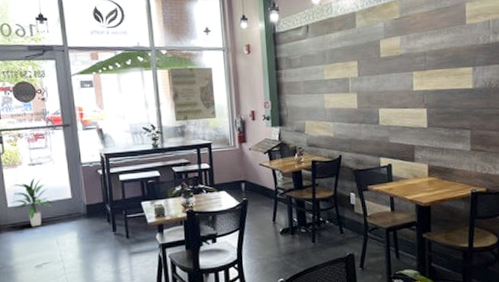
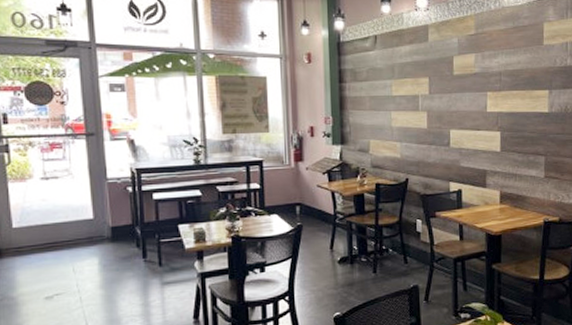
indoor plant: present [12,177,53,227] -> none [18,193,70,252]

